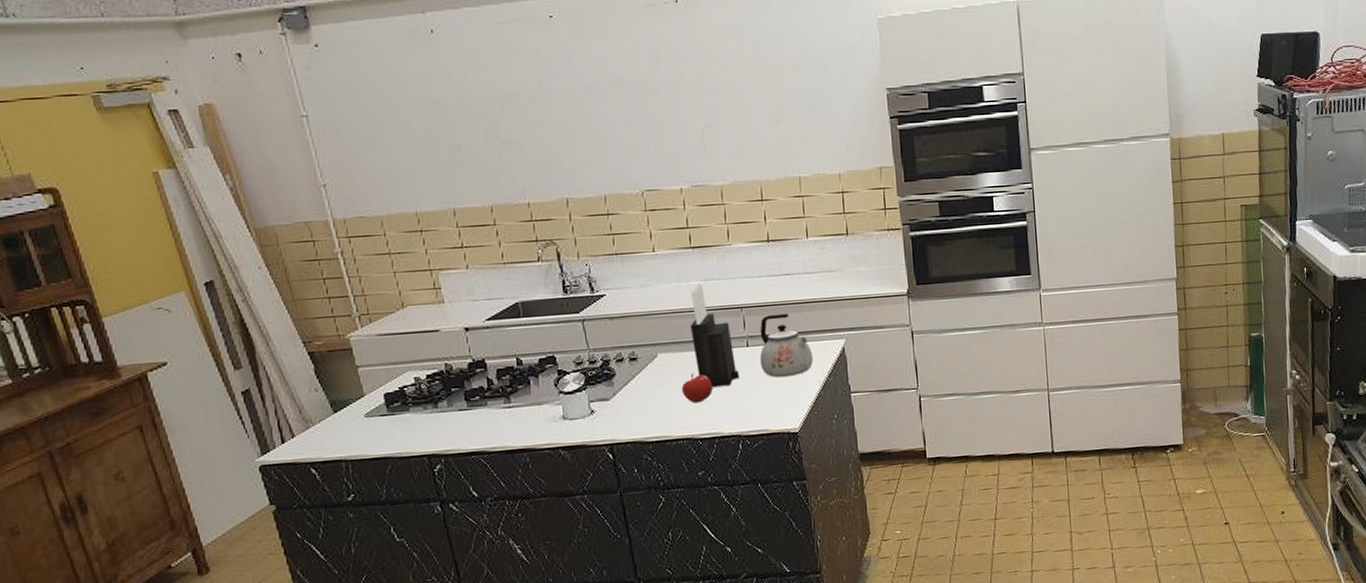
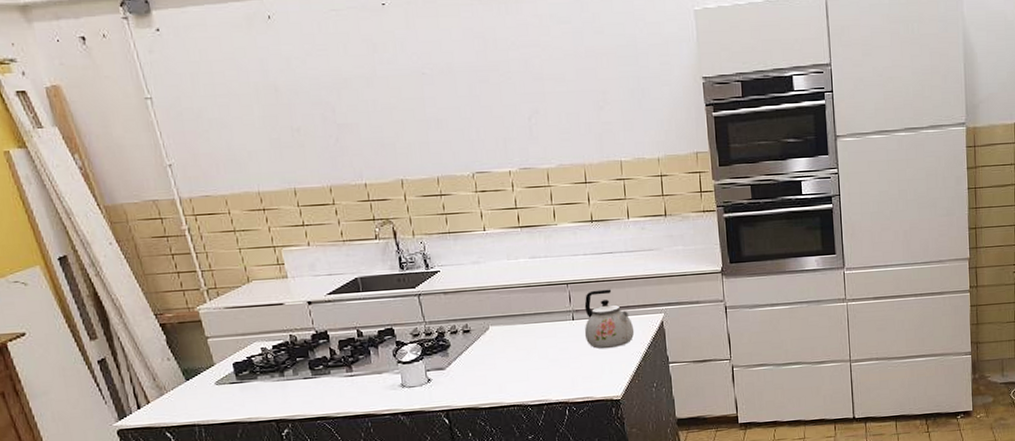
fruit: present [681,373,713,404] -> none [511,344,541,373]
knife block: present [690,283,740,388] -> none [519,260,566,358]

